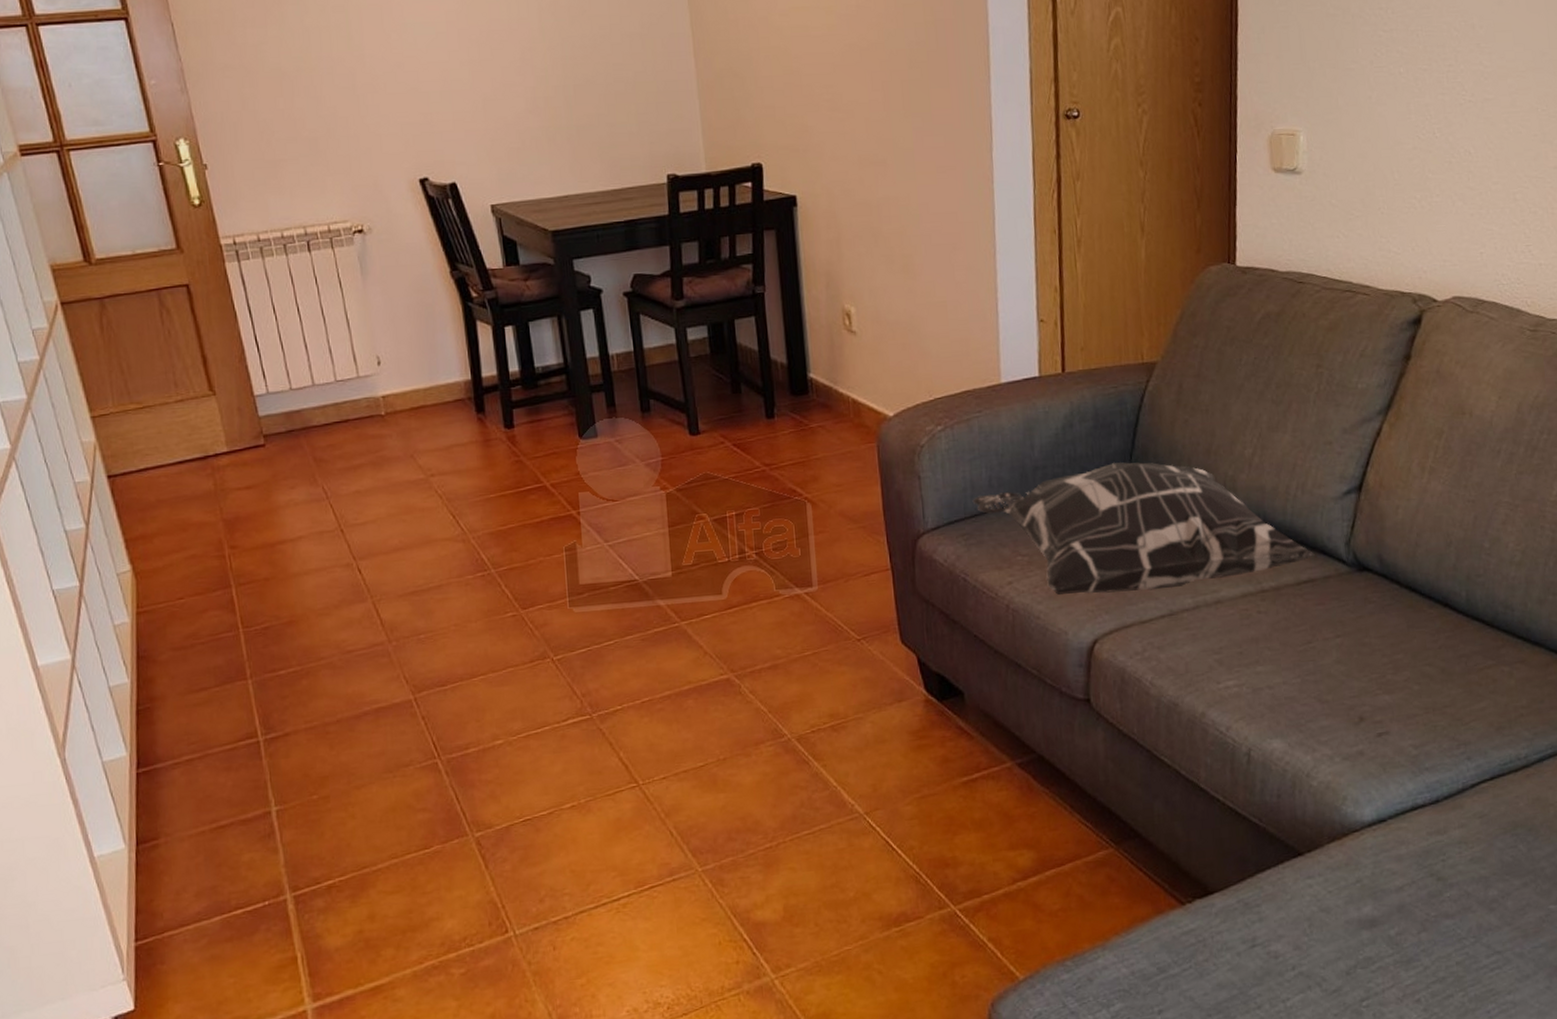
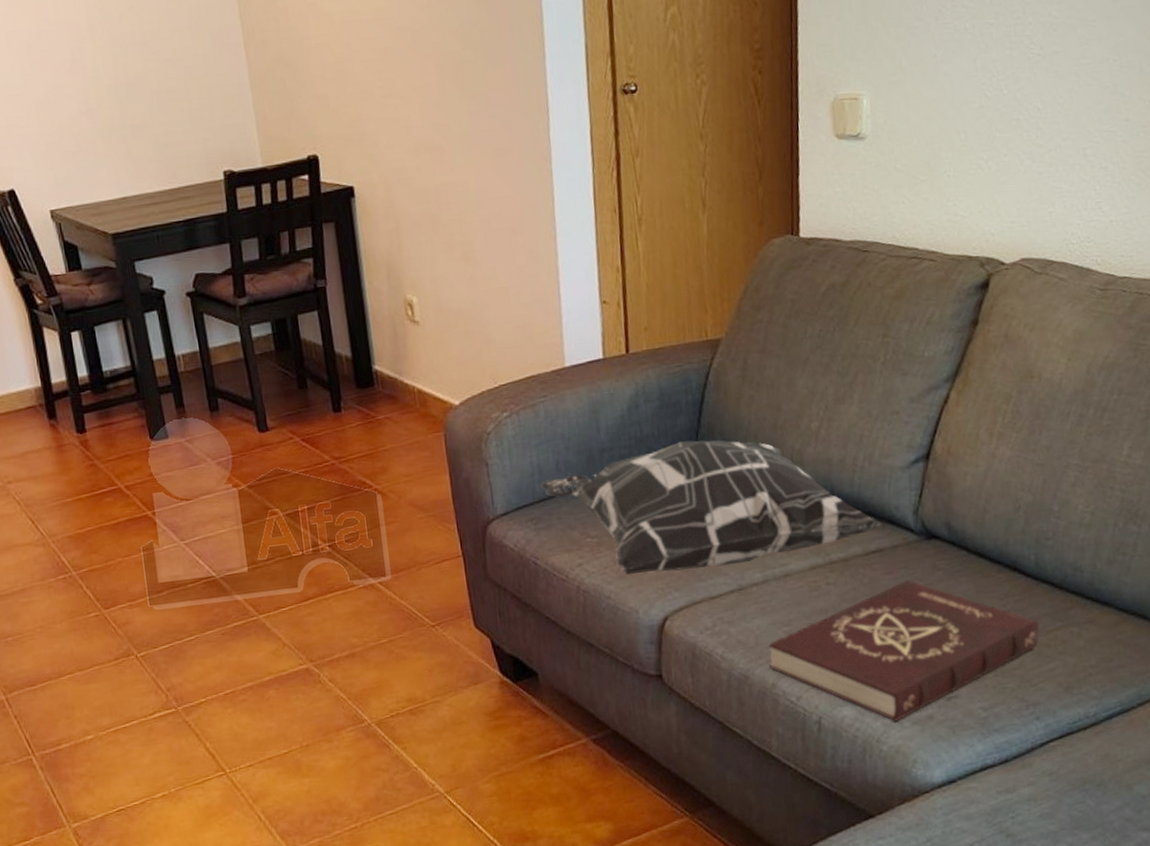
book: none [1198,611,1471,756] -> present [768,579,1040,722]

